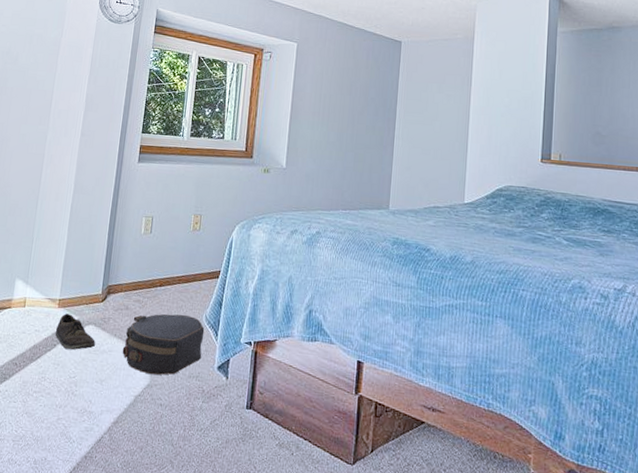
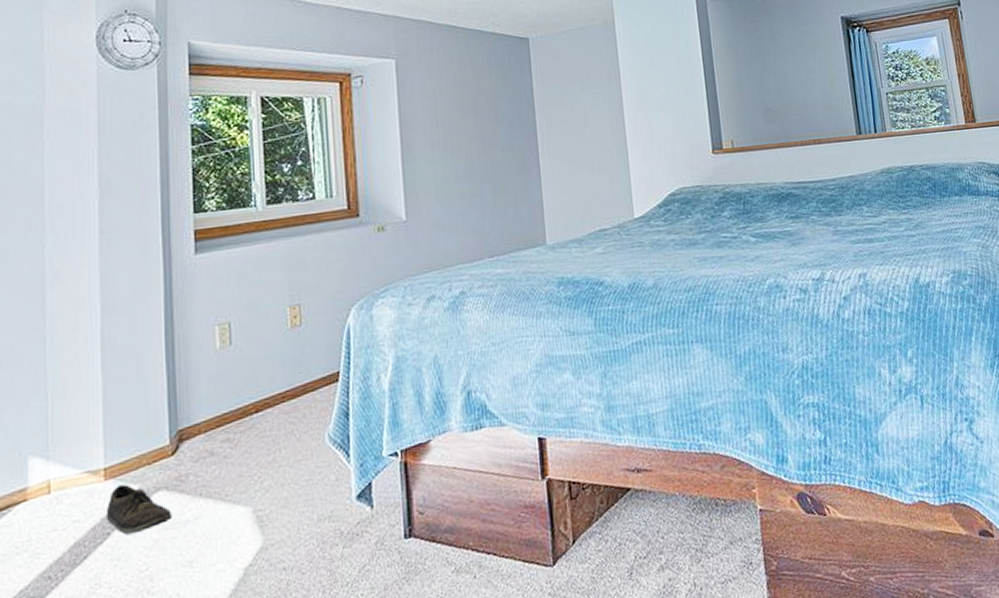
hat box: present [122,314,205,375] -> none [214,440,332,534]

